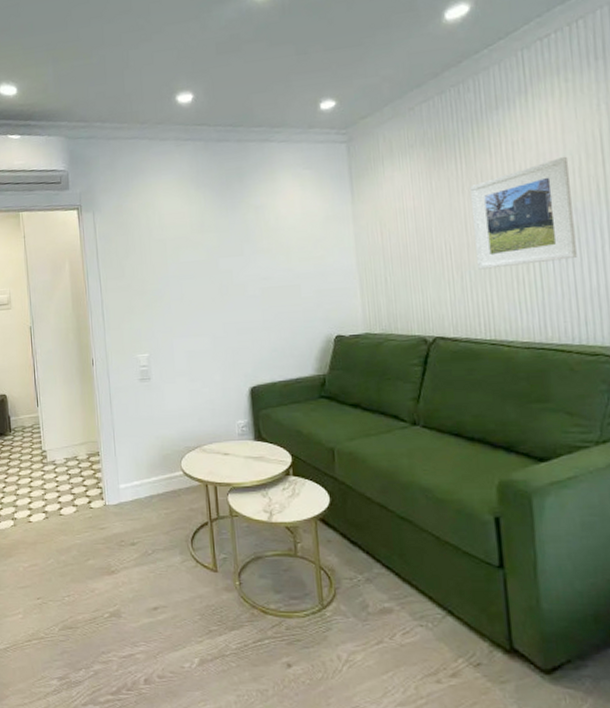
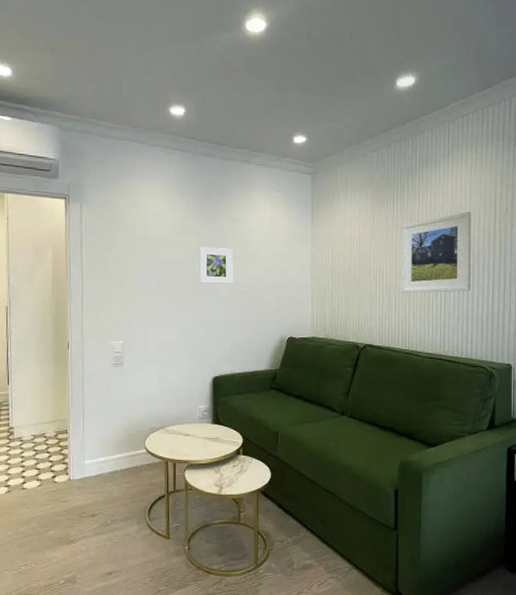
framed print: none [222,240,263,283] -> present [199,246,233,284]

